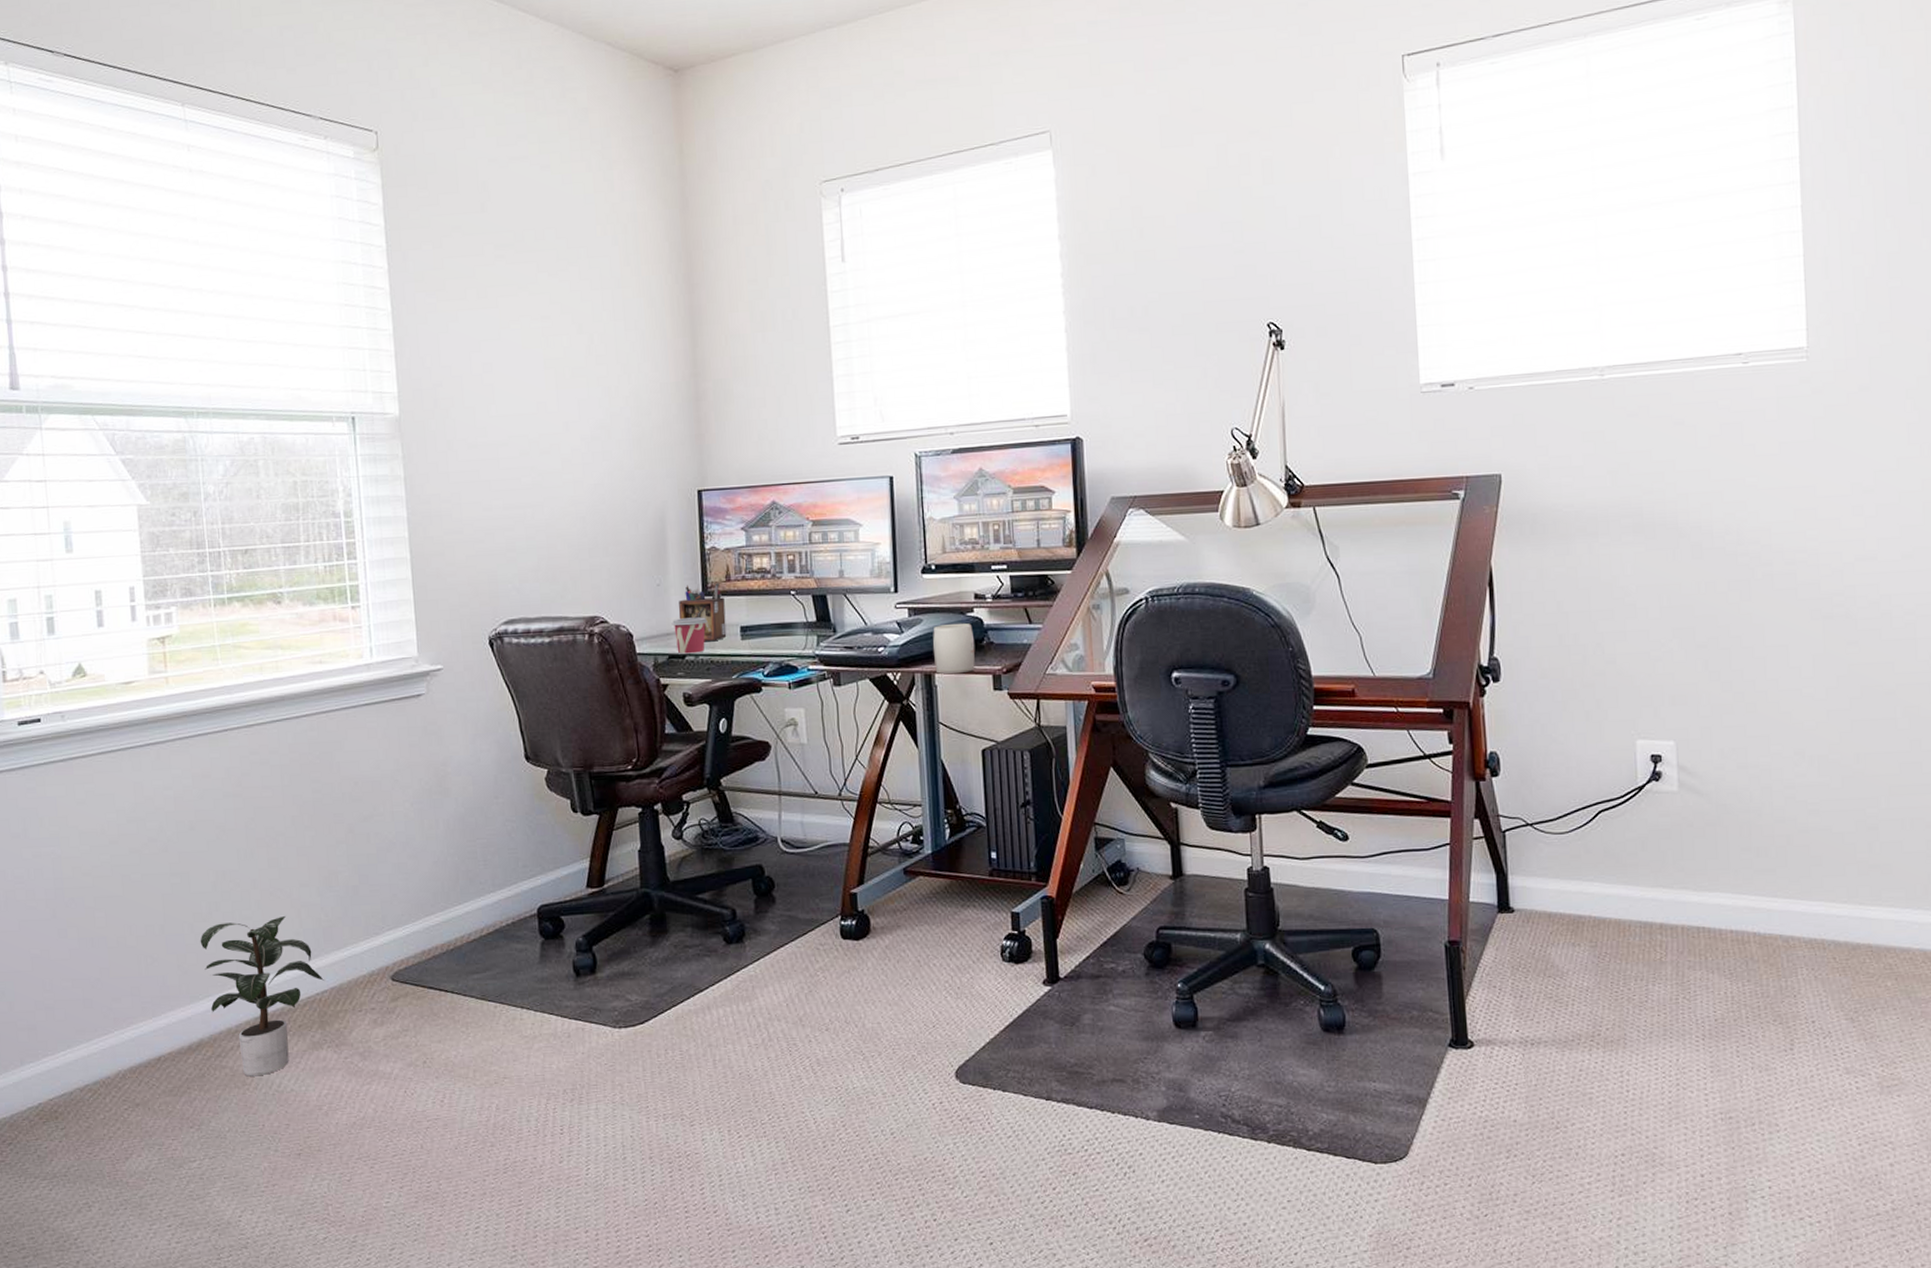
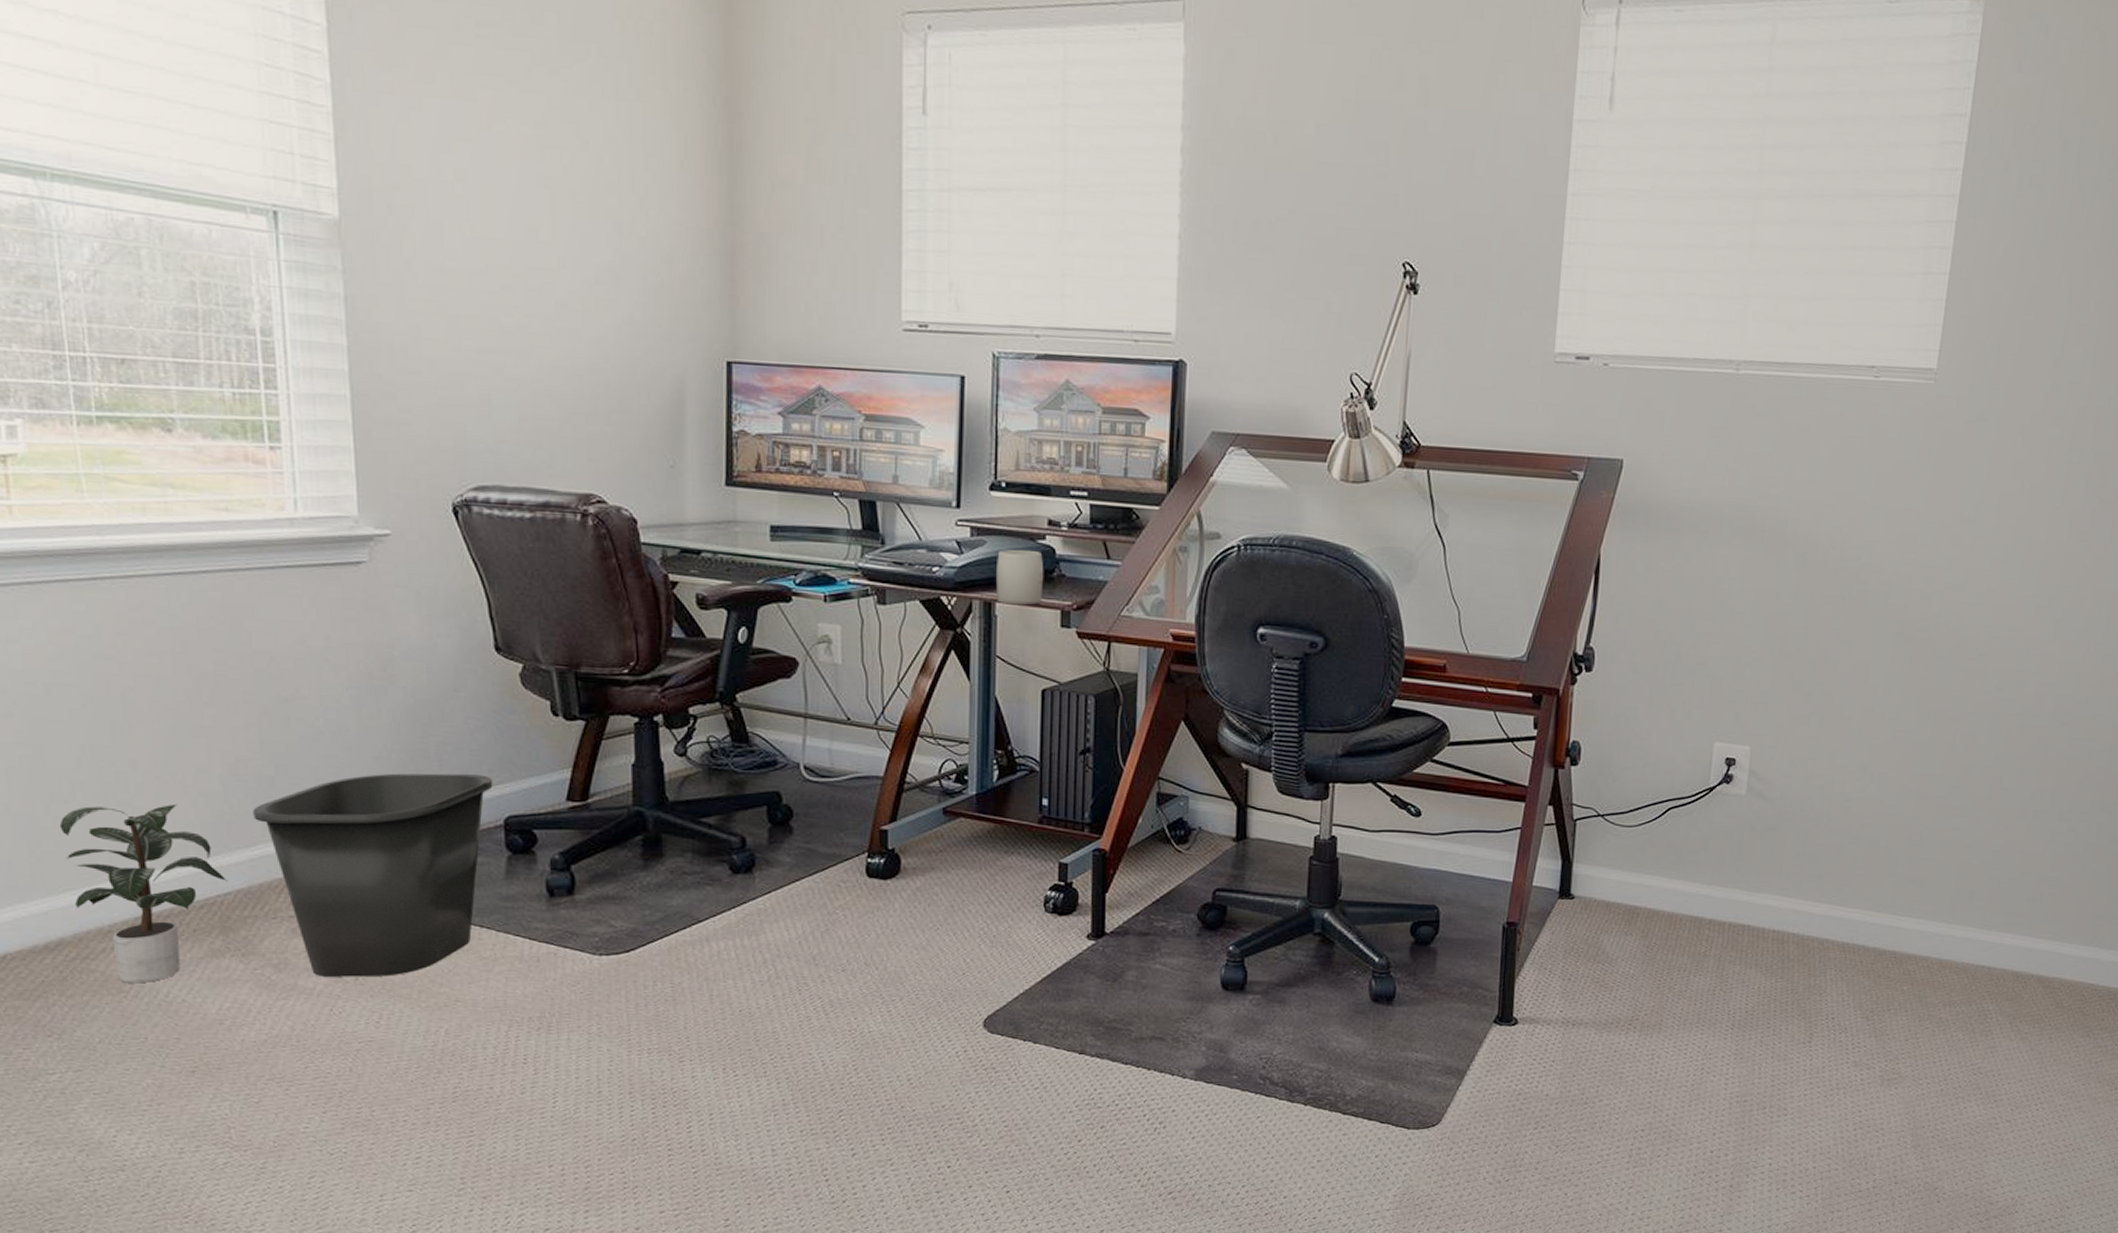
waste bin: none [343,870,528,1062] -> present [253,773,493,977]
cup: present [671,617,708,654] -> none [686,508,731,551]
desk organizer: present [678,583,727,641] -> none [695,470,753,538]

